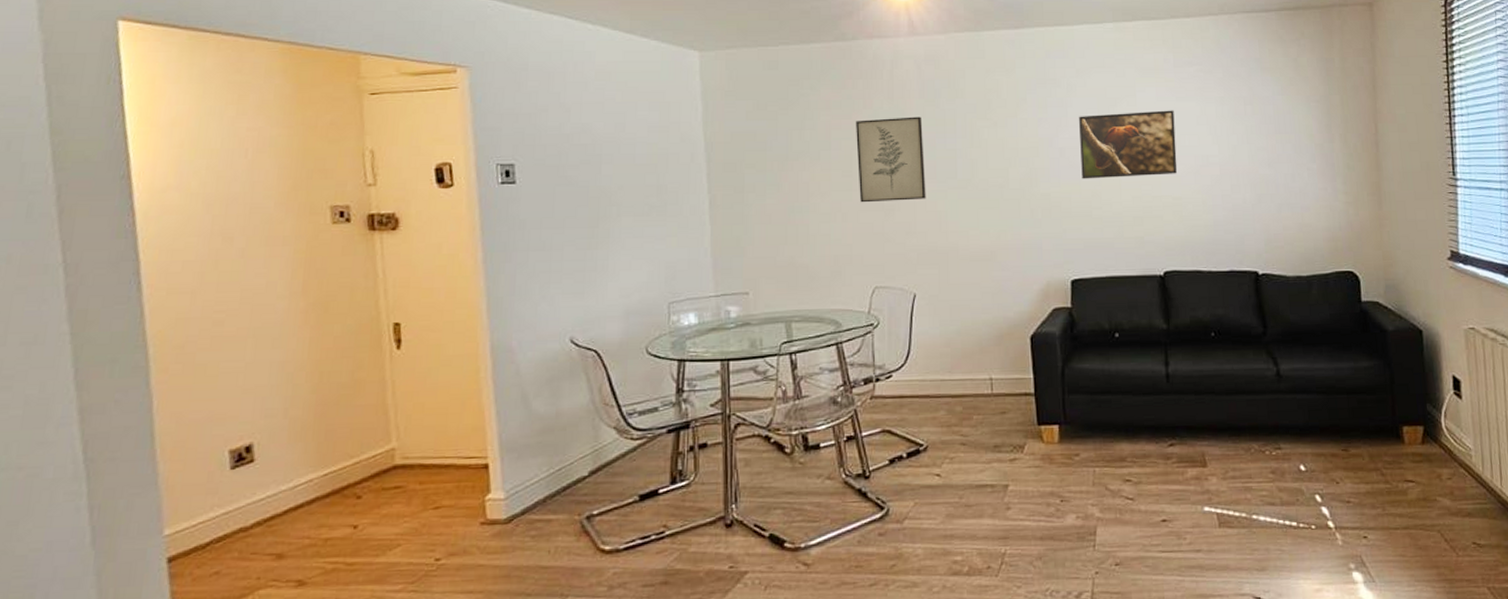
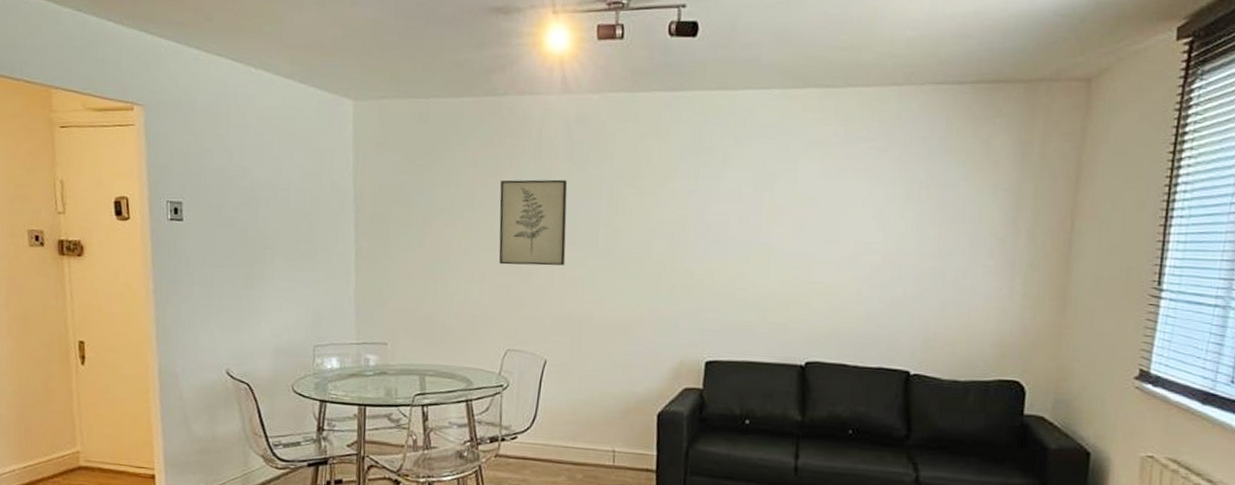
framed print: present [1079,110,1178,179] -> none [728,189,838,260]

